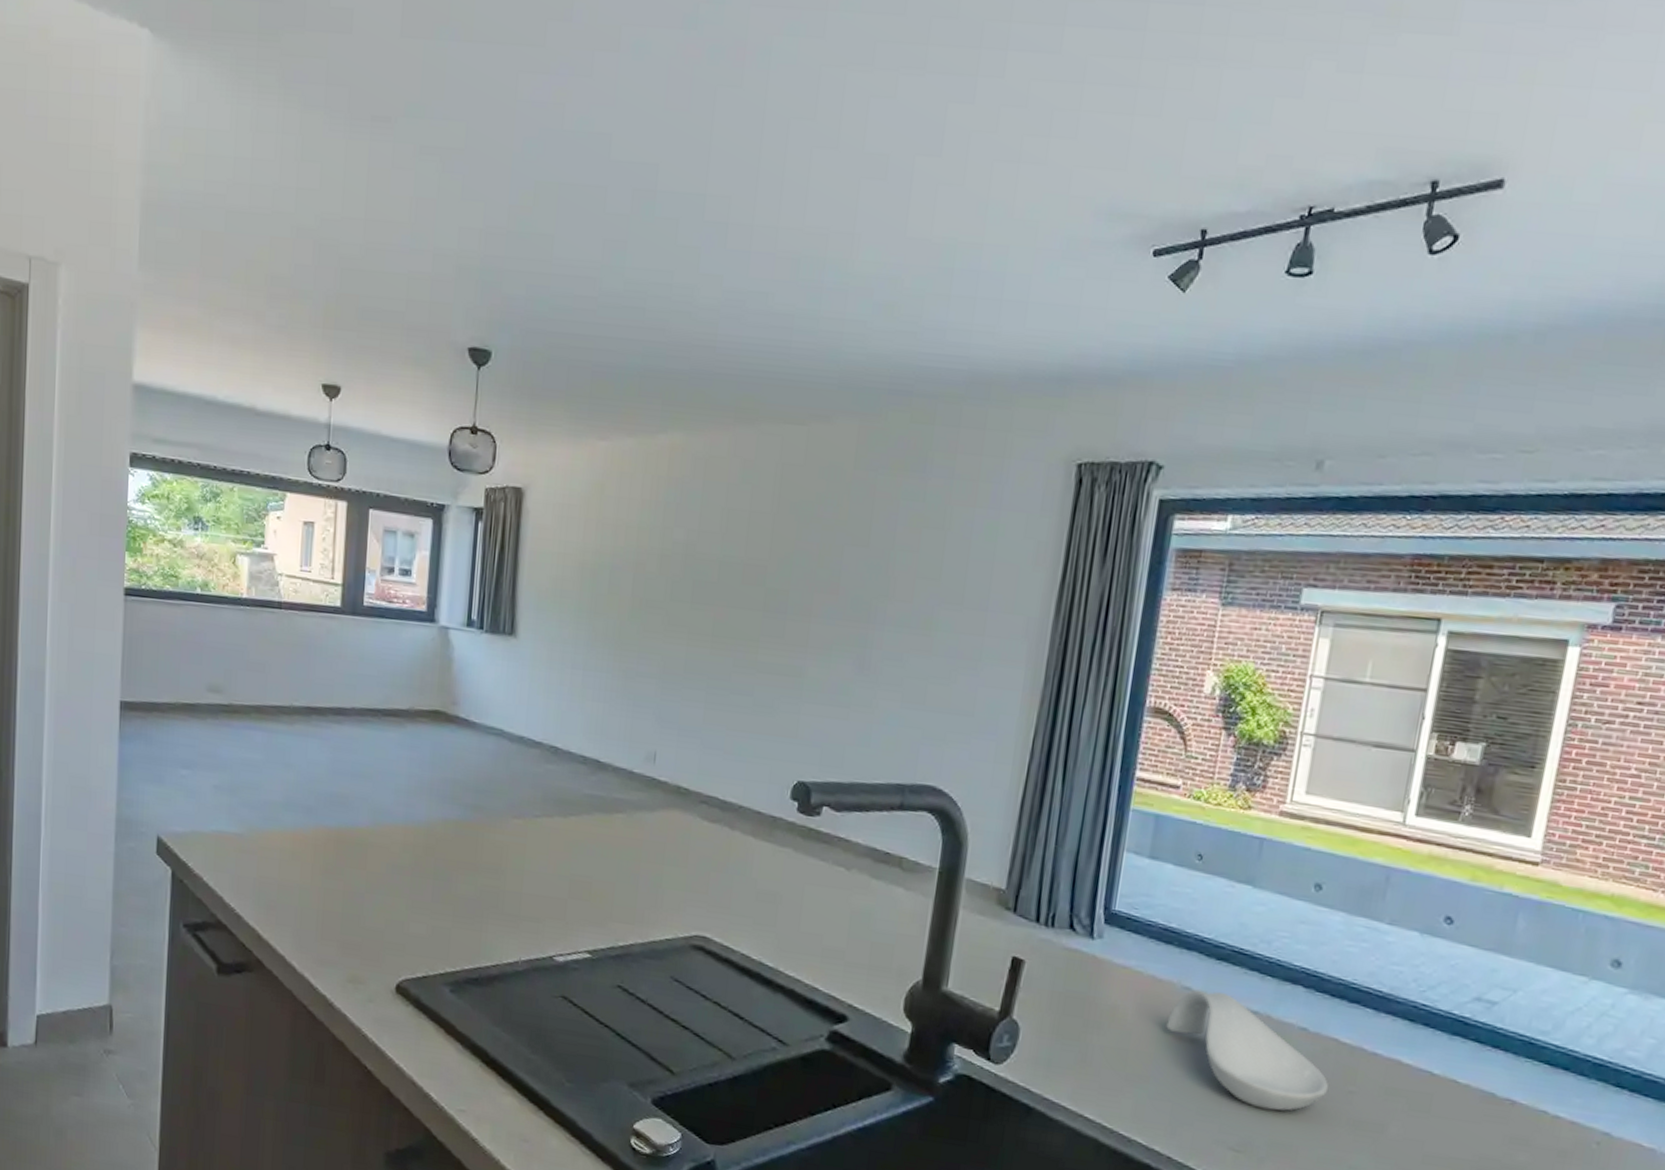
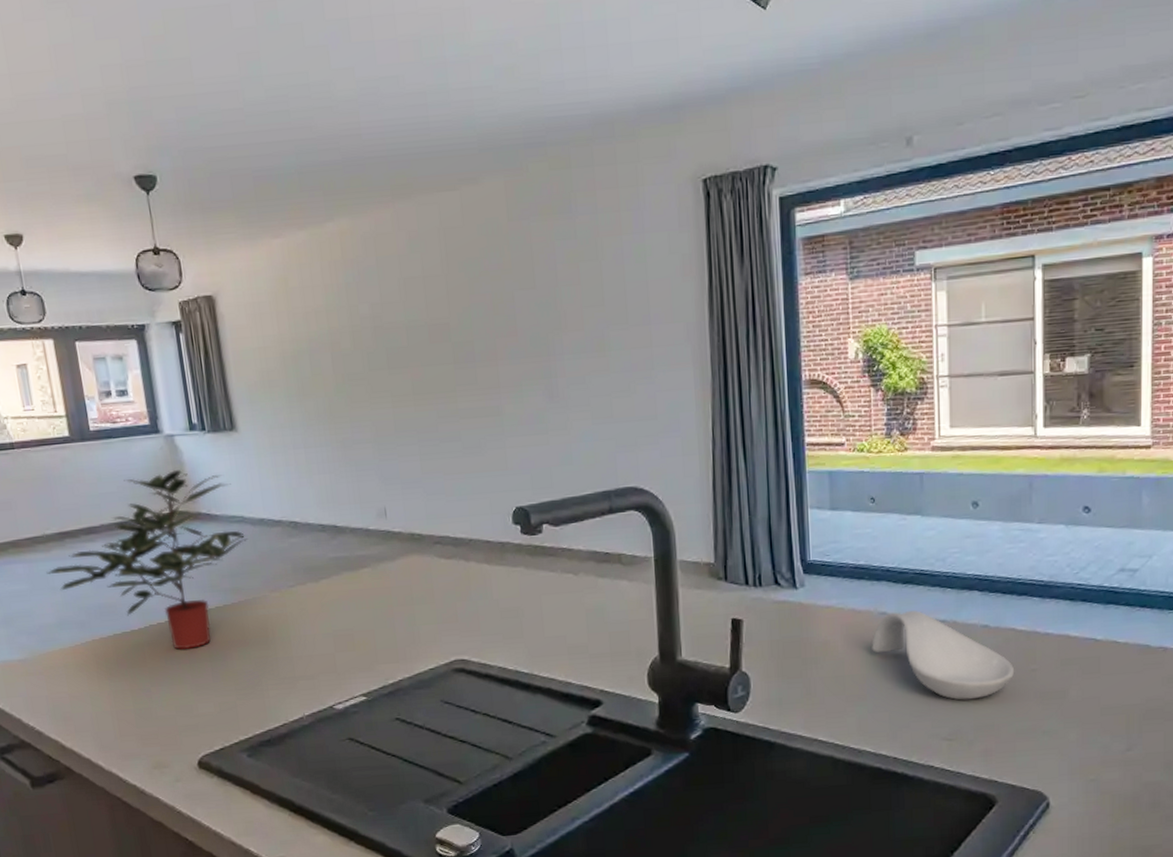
potted plant: none [284,665,502,861] -> present [46,470,248,650]

